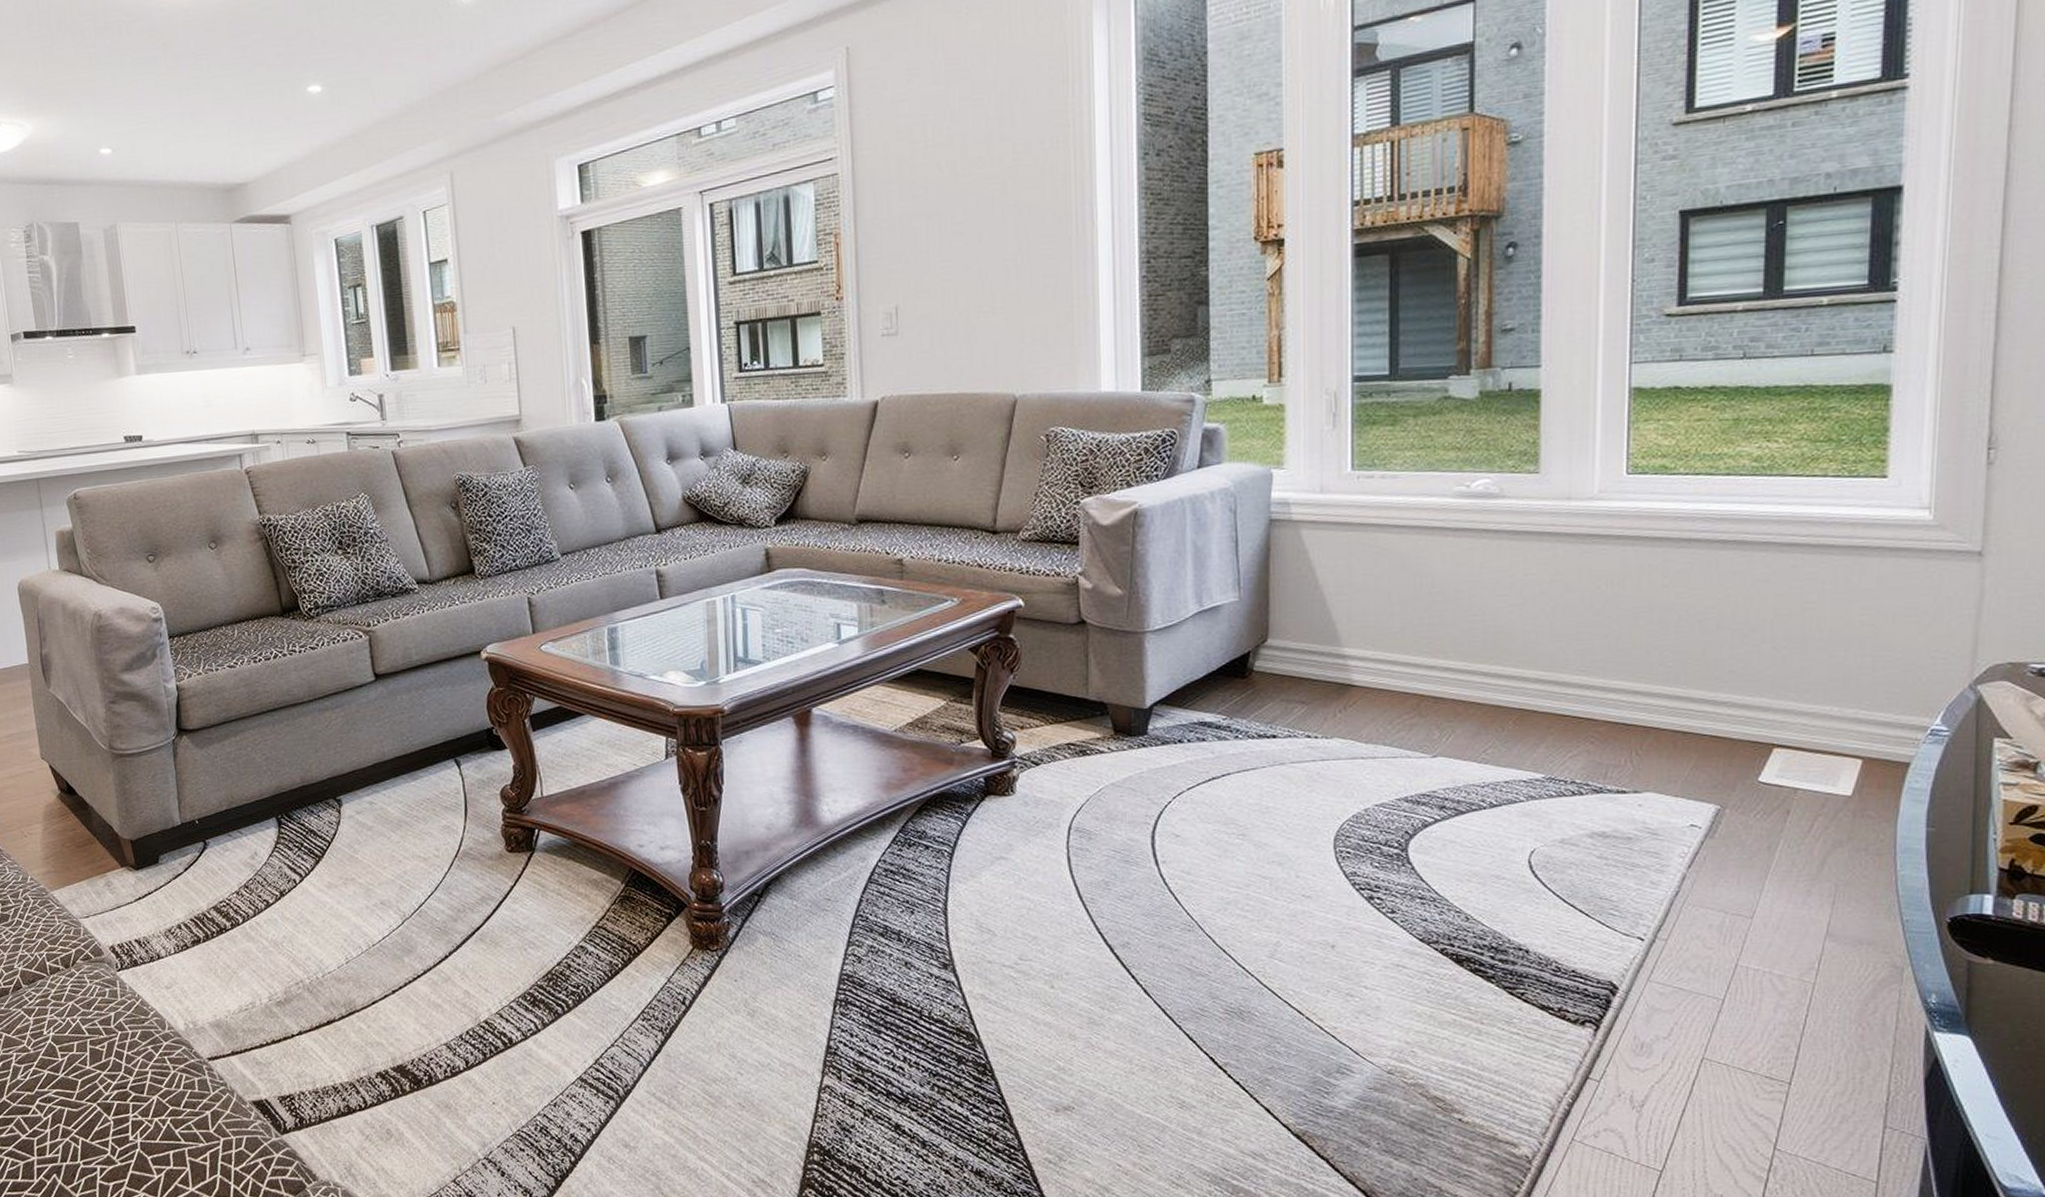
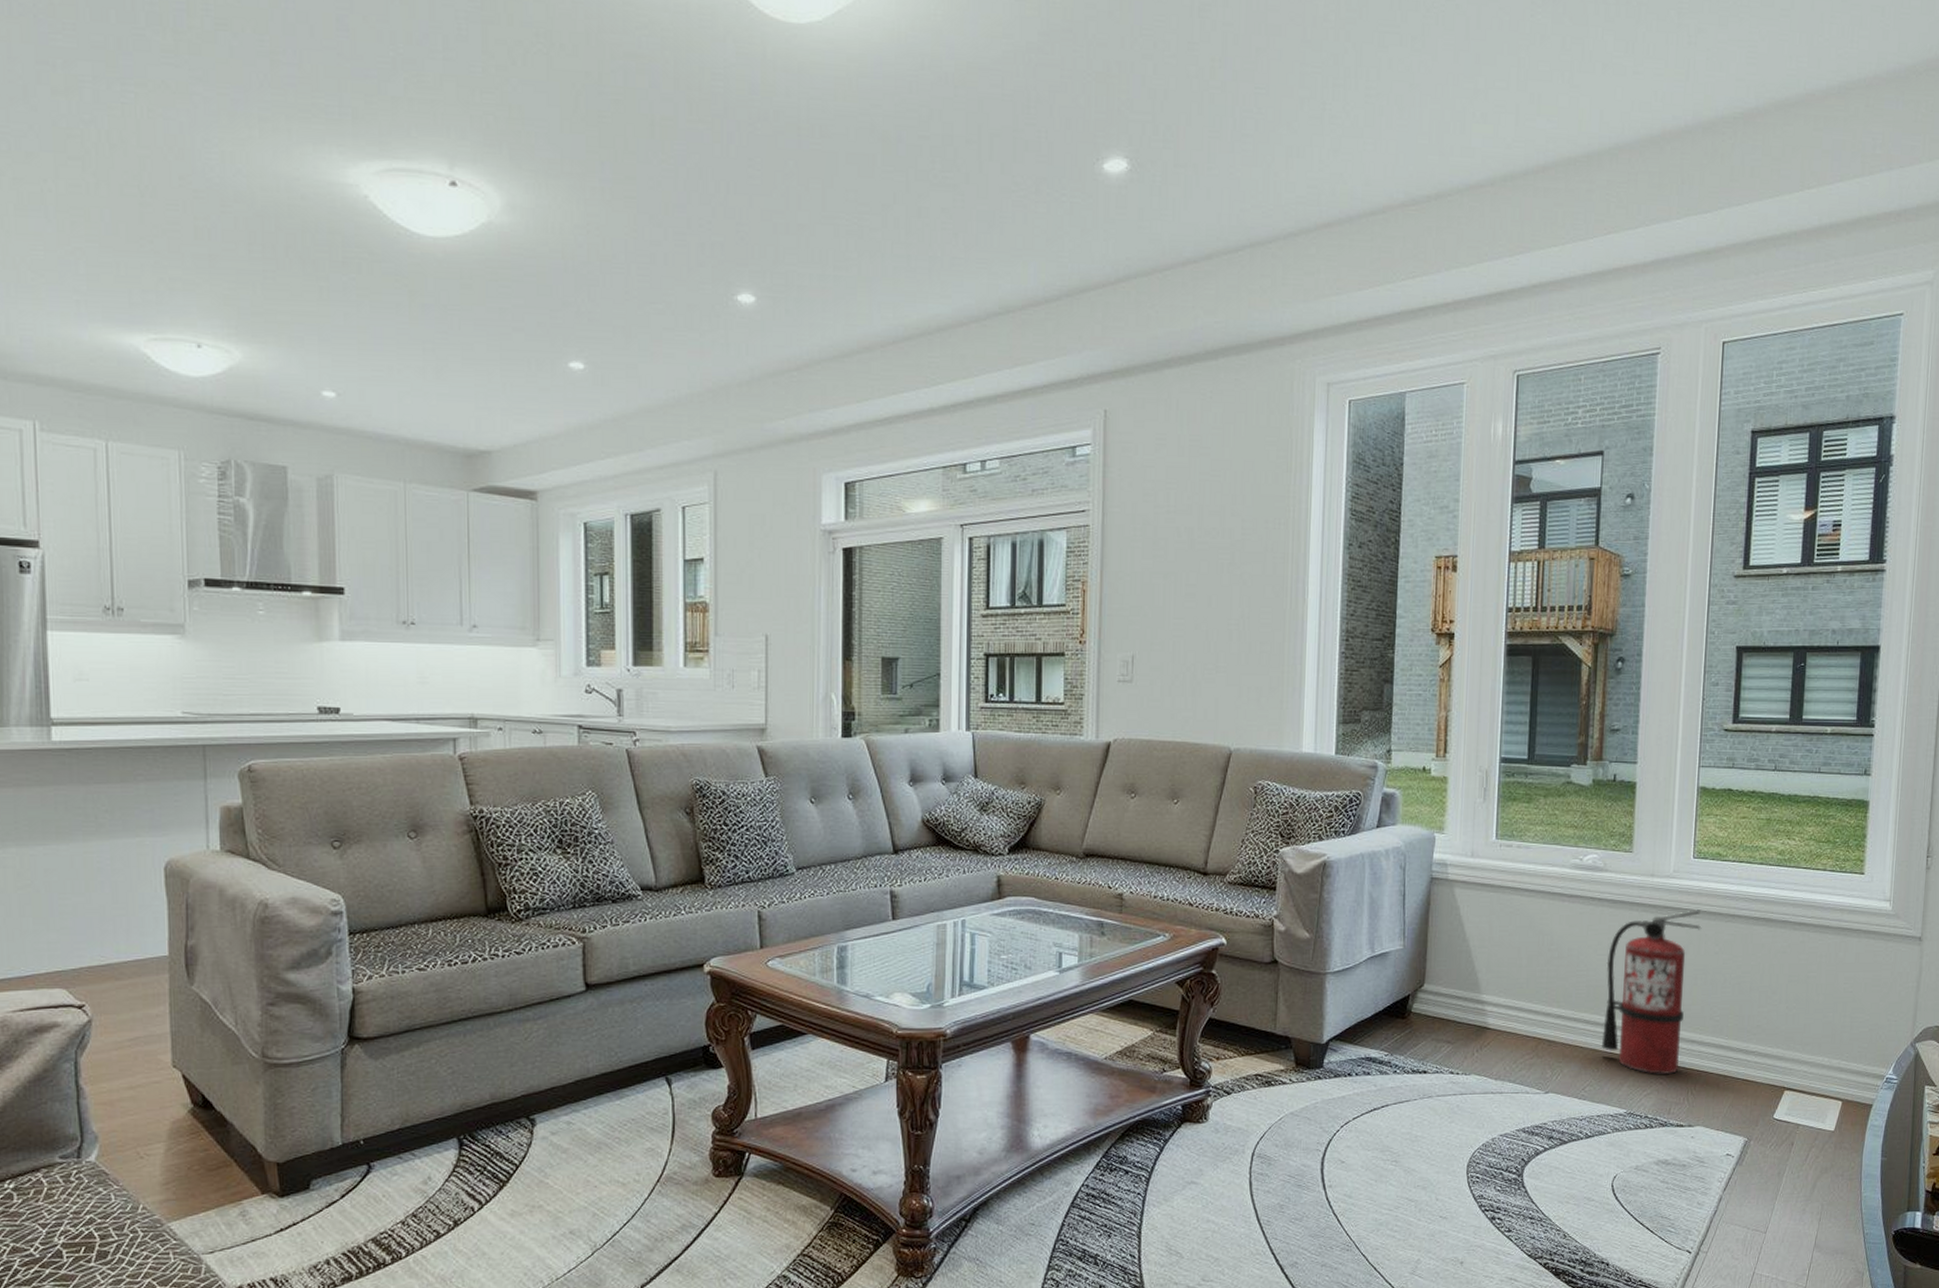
fire extinguisher: none [1507,534,1643,733] -> present [1602,908,1702,1075]

